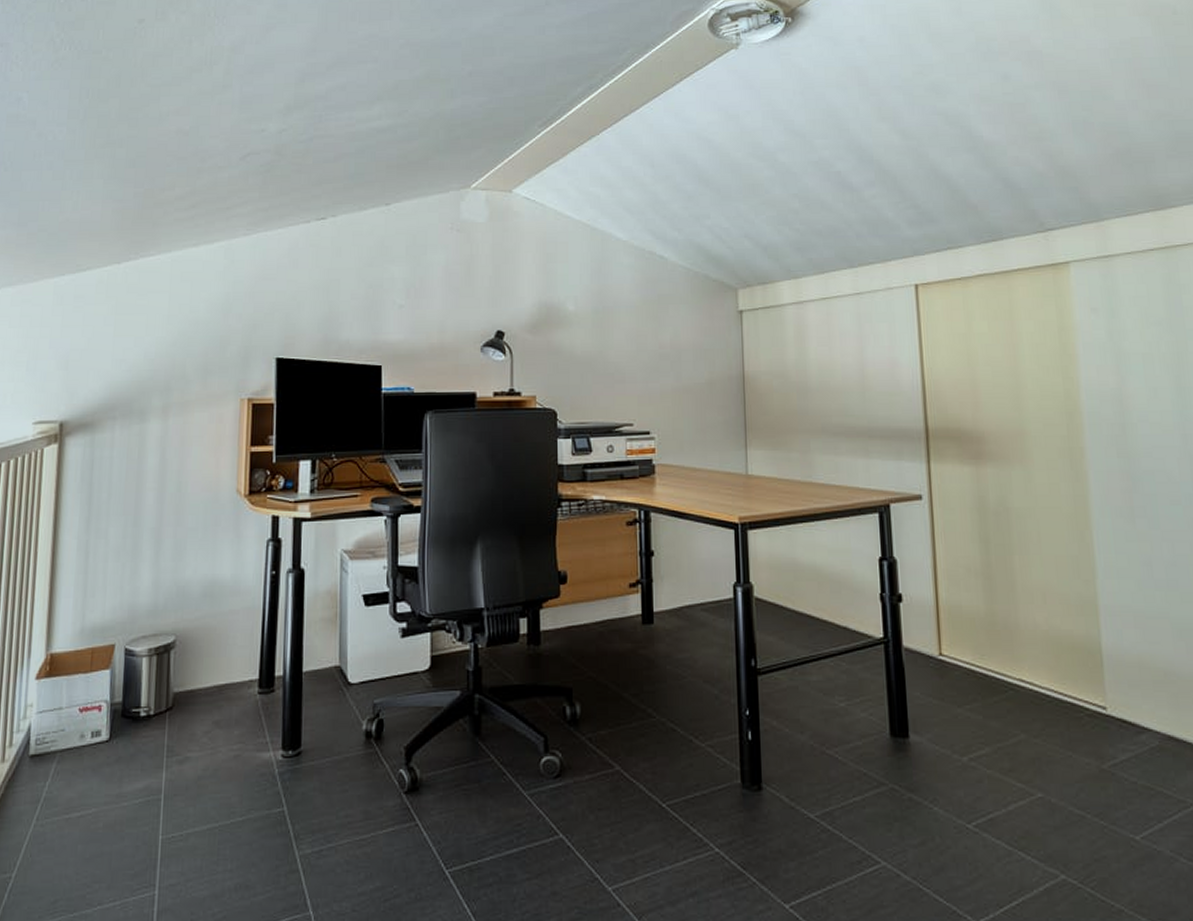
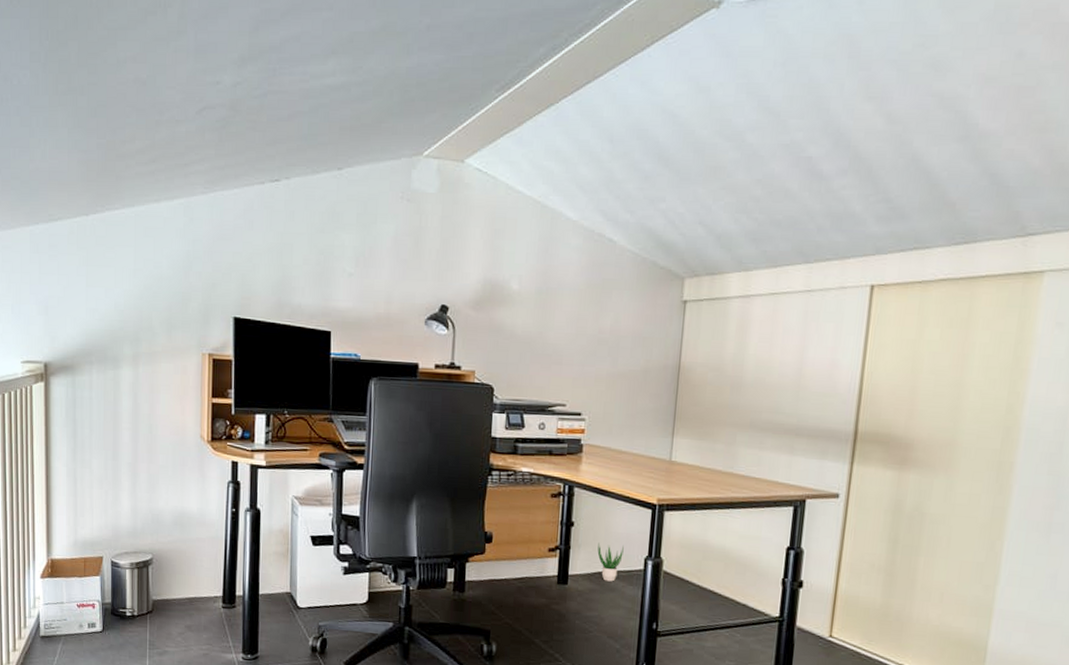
potted plant: none [682,572,710,616] -> present [597,542,624,582]

